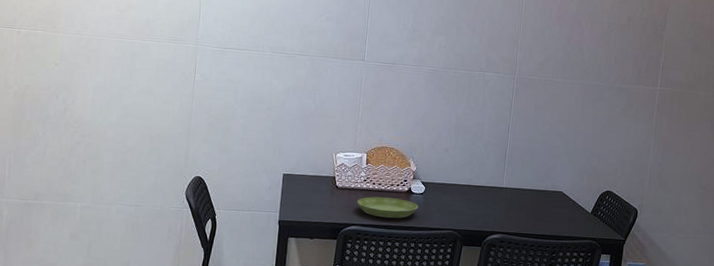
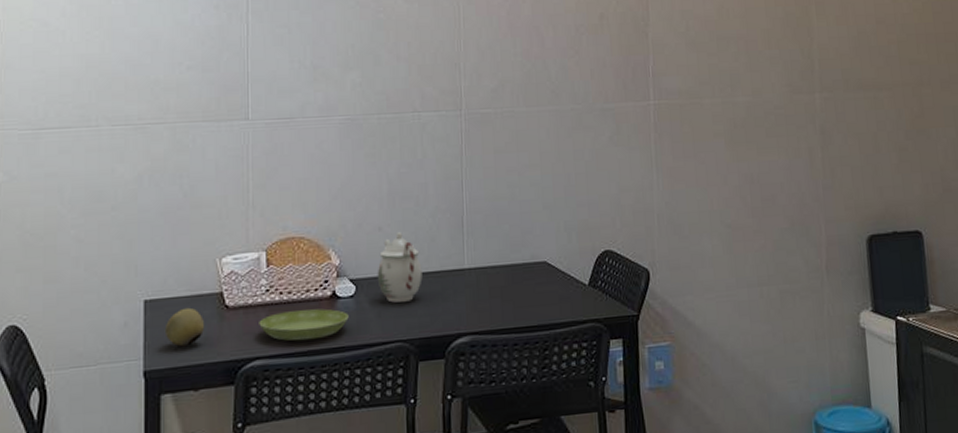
fruit: none [294,183,321,209] -> present [164,307,204,347]
teapot: none [440,154,473,204] -> present [377,231,423,303]

